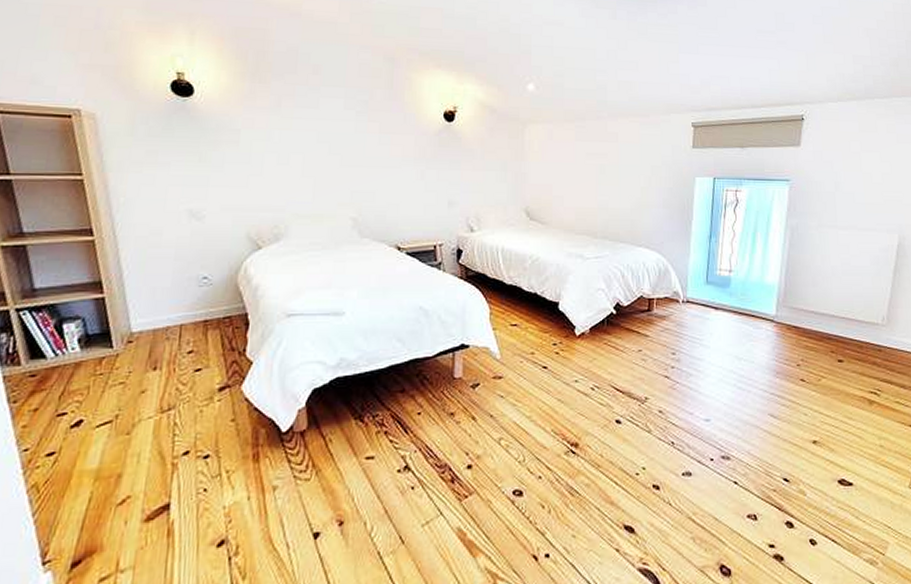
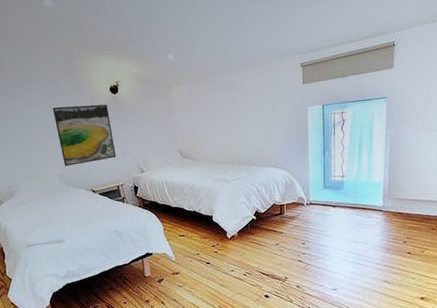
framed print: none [359,126,439,209] -> present [52,104,116,166]

